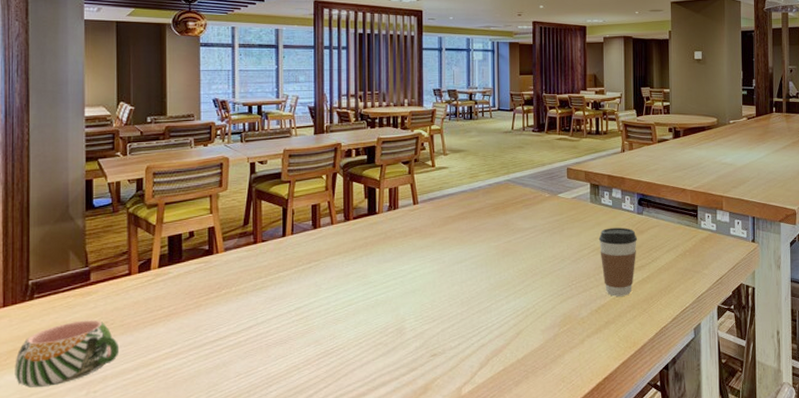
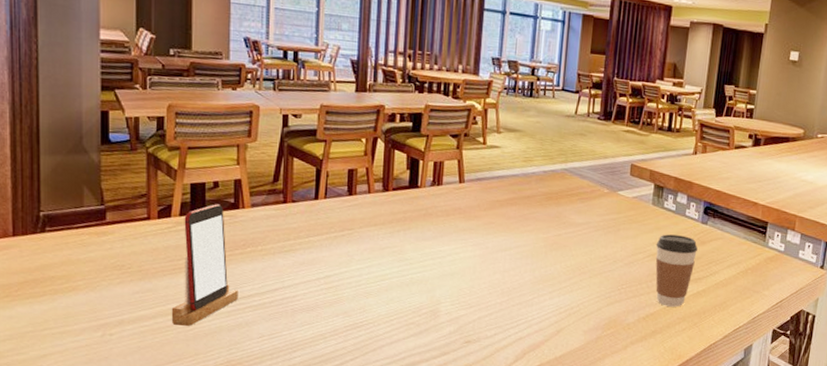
mug: present [14,320,120,388] -> none [26,260,137,323]
smartphone: none [152,252,215,374] -> present [171,204,238,326]

